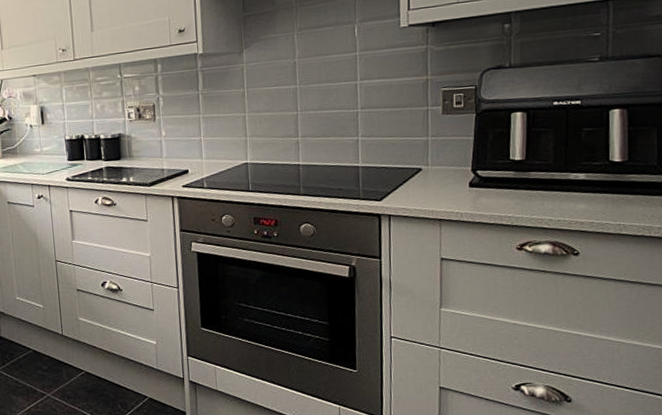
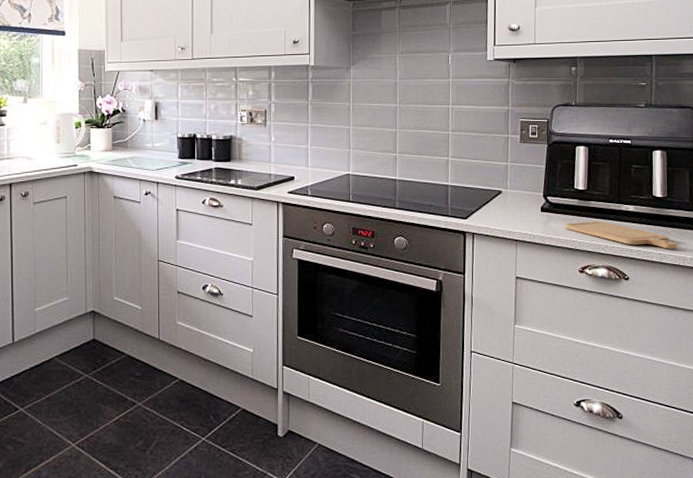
chopping board: none [499,193,642,219] -> present [565,221,678,249]

